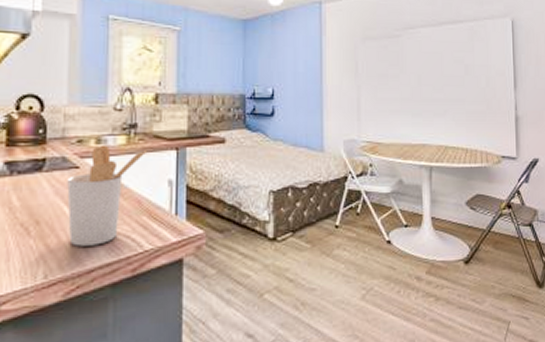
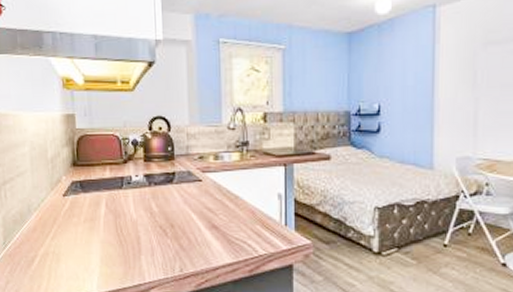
utensil holder: present [67,144,148,246] -> none [193,160,259,248]

